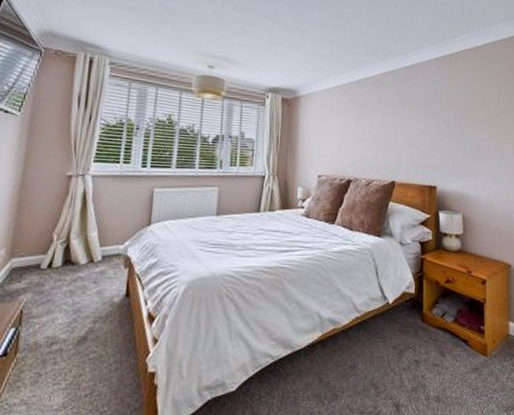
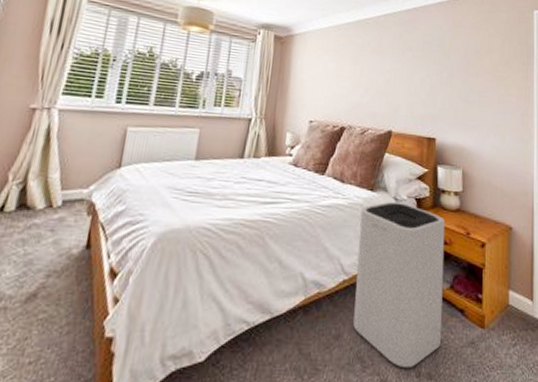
trash can: none [367,245,448,393] -> present [353,201,445,369]

